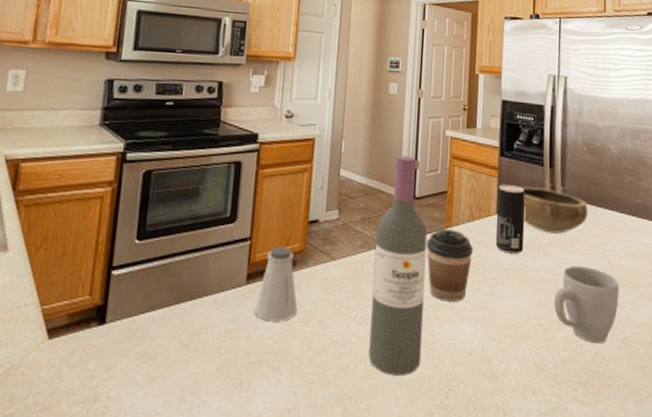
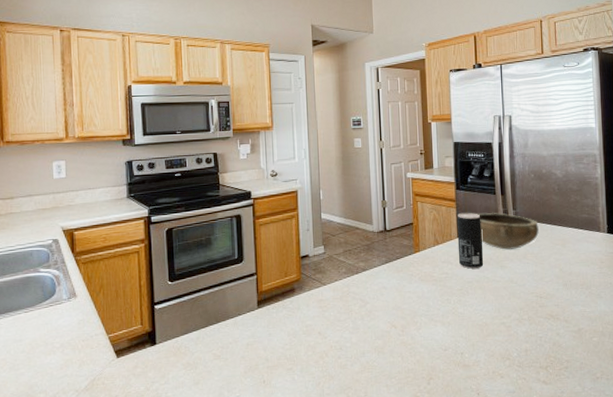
saltshaker: present [254,246,298,322] -> none [267,278,300,335]
wine bottle: present [368,155,428,375] -> none [356,197,405,370]
coffee cup: present [426,229,474,302] -> none [399,253,441,311]
mug: present [553,265,619,344] -> none [513,274,572,336]

